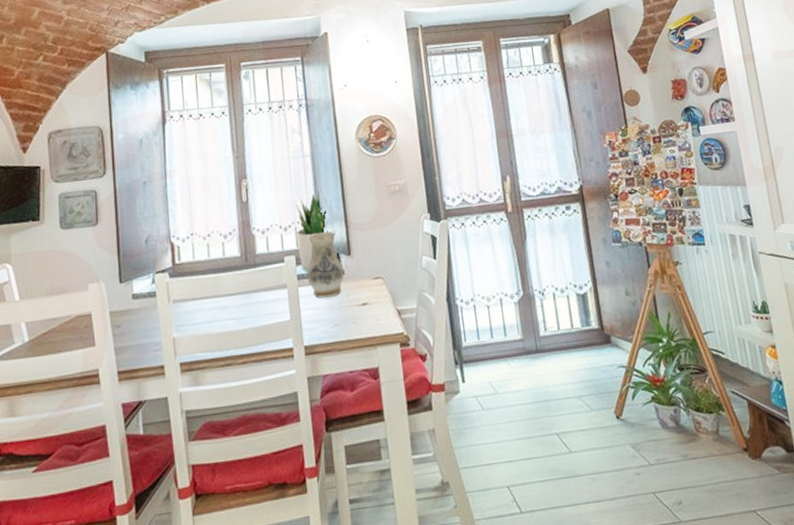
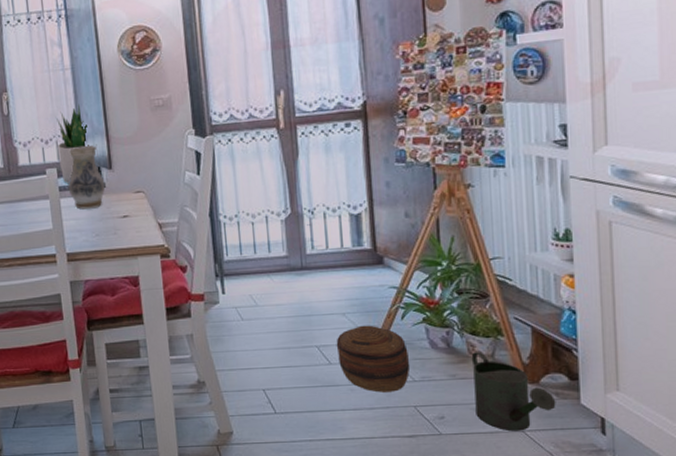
basket: none [574,407,645,480] -> present [336,325,410,393]
watering can: none [698,429,779,512] -> present [471,352,556,431]

